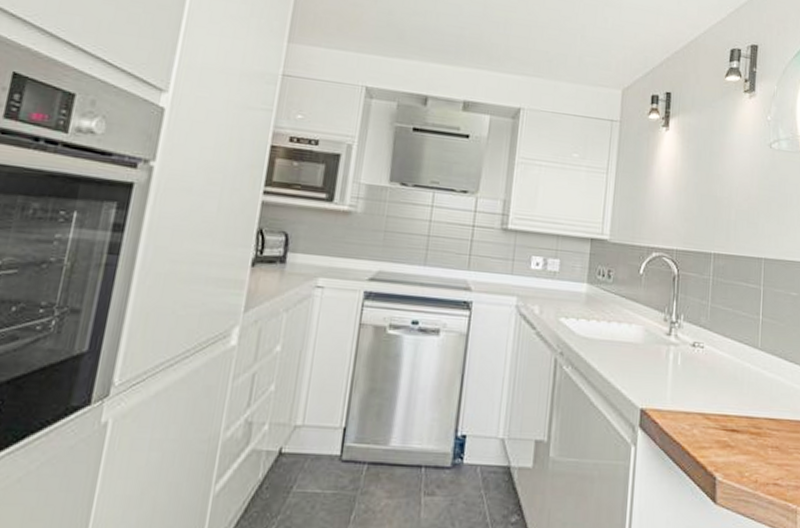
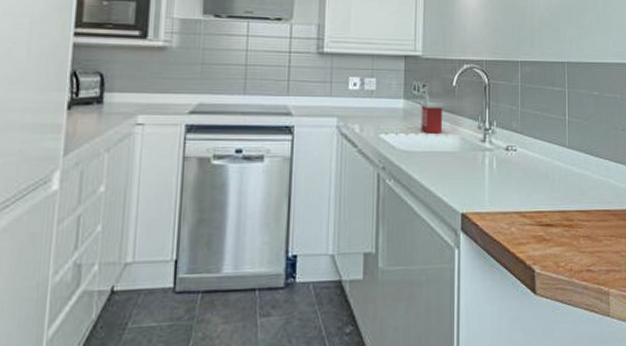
soap dispenser: none [603,272,629,323] -> present [419,87,443,134]

